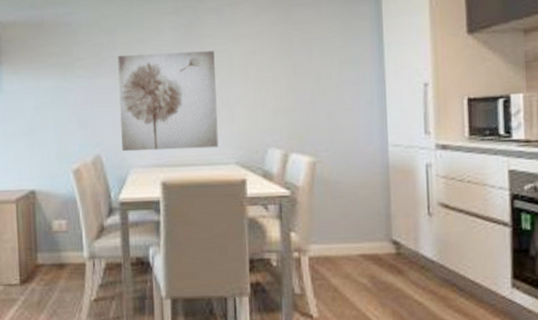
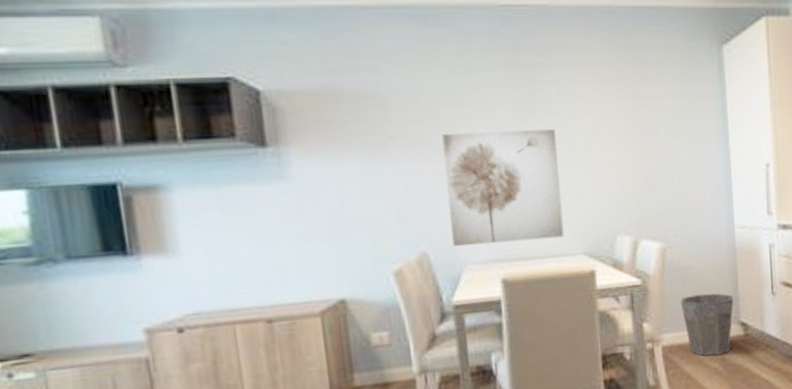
waste bin: none [329,209,386,272] -> present [680,293,734,356]

